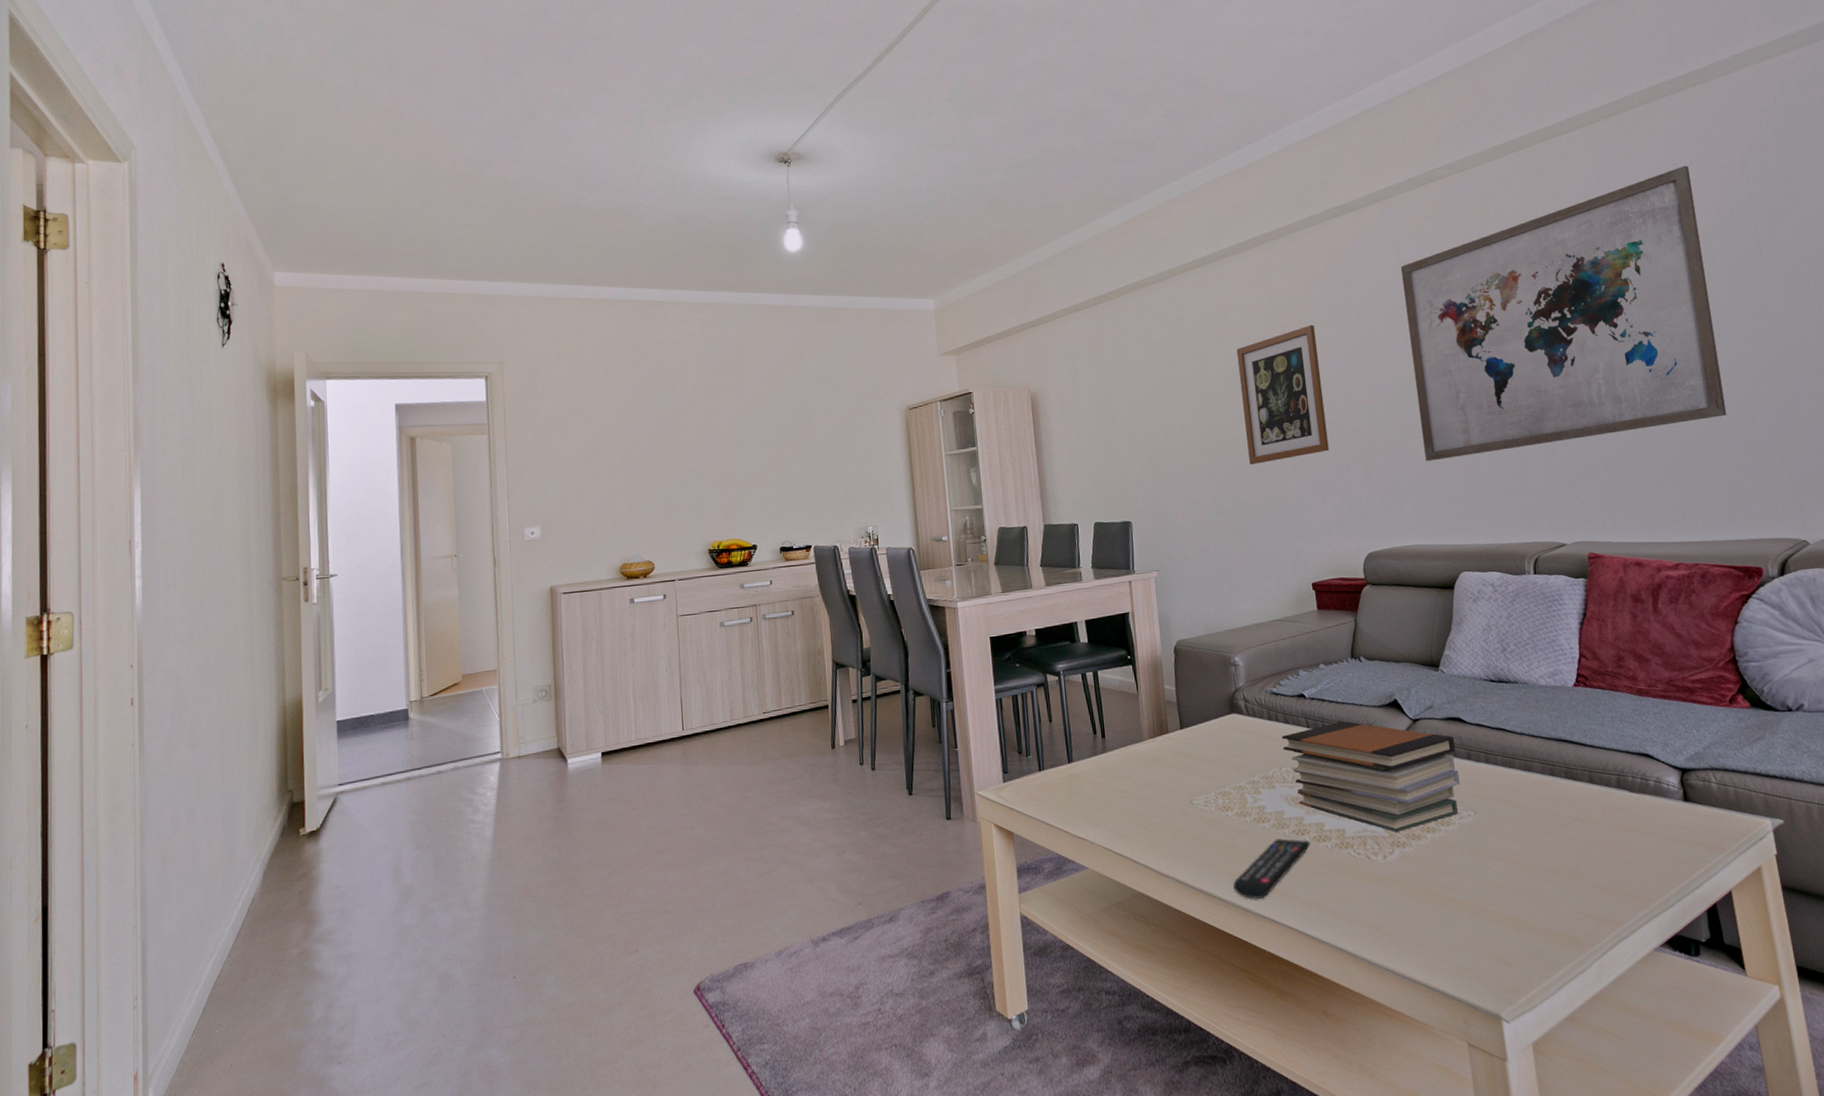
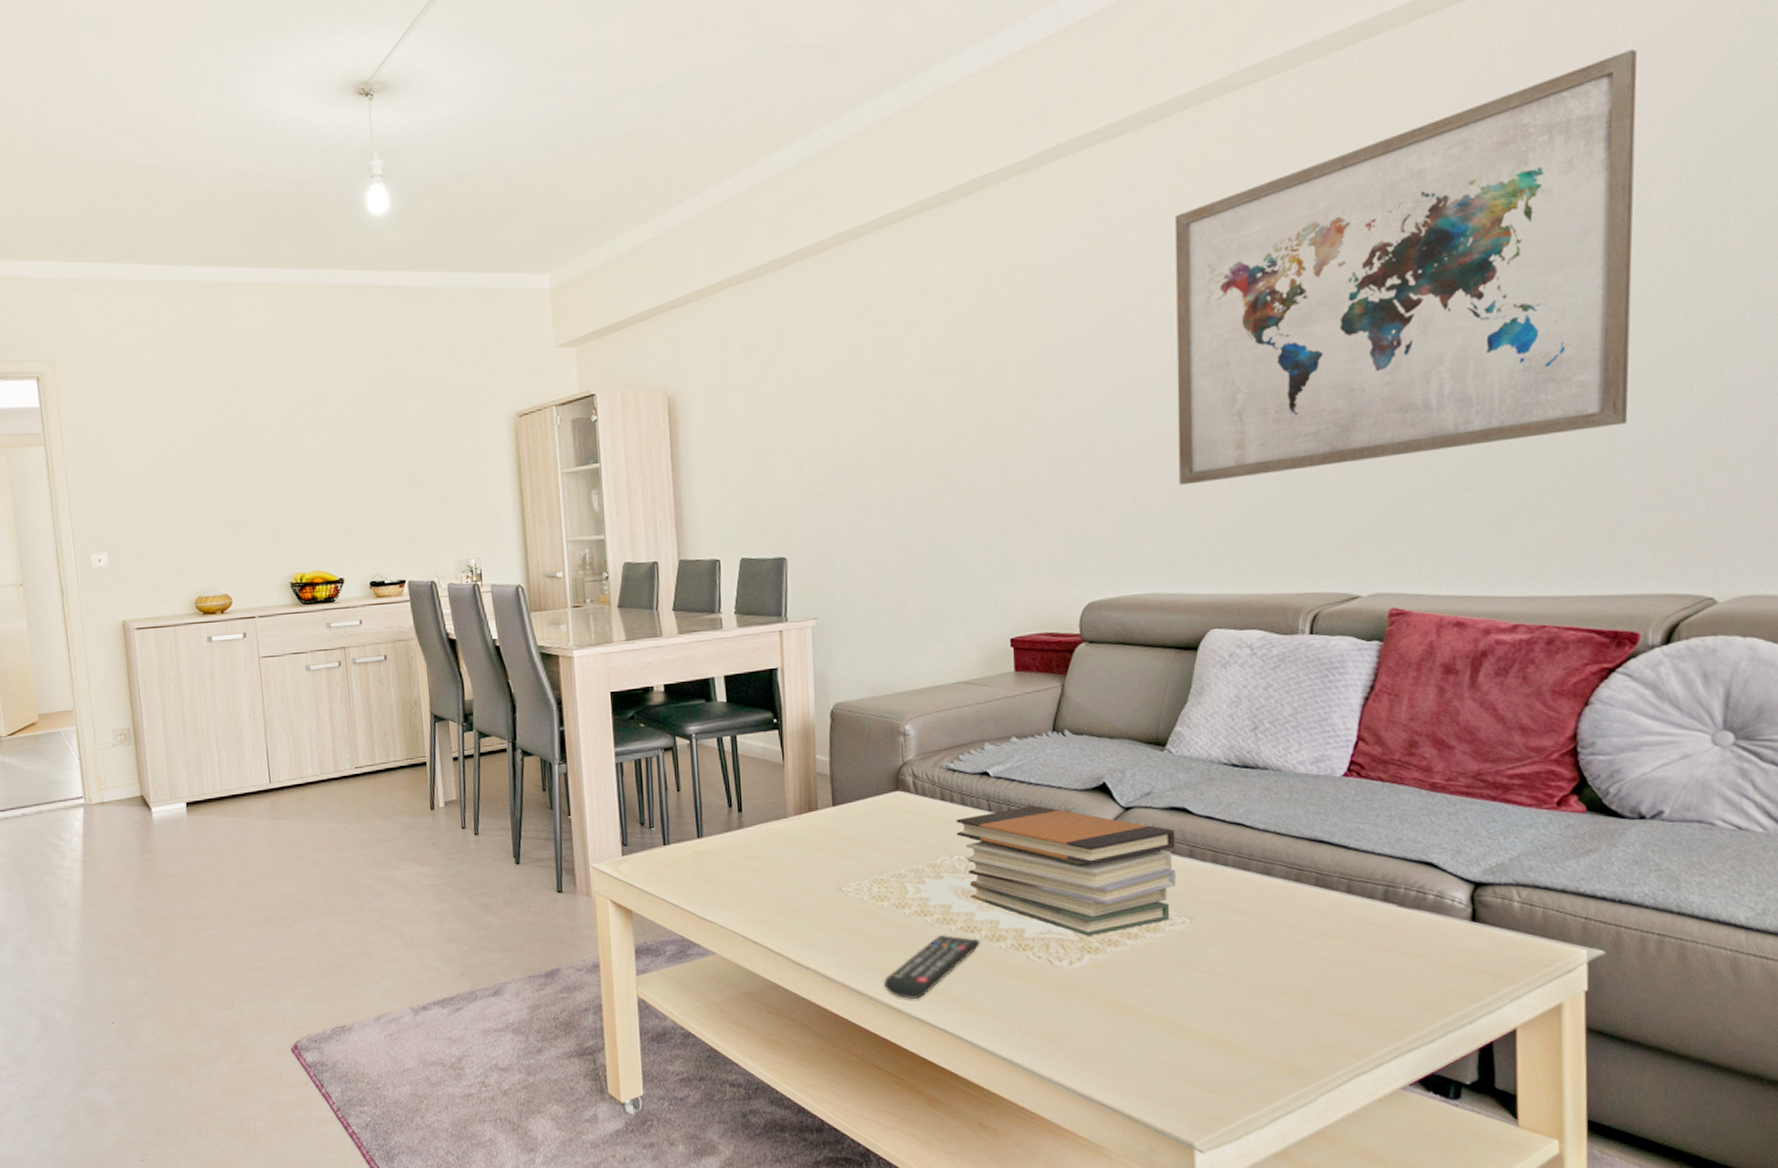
wall art: present [1236,325,1329,465] -> none [936,300,1049,489]

